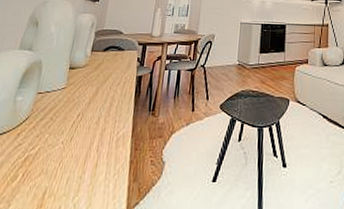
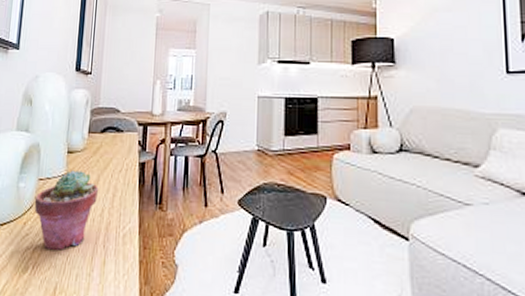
potted succulent: none [30,84,97,157] -> present [34,170,99,250]

